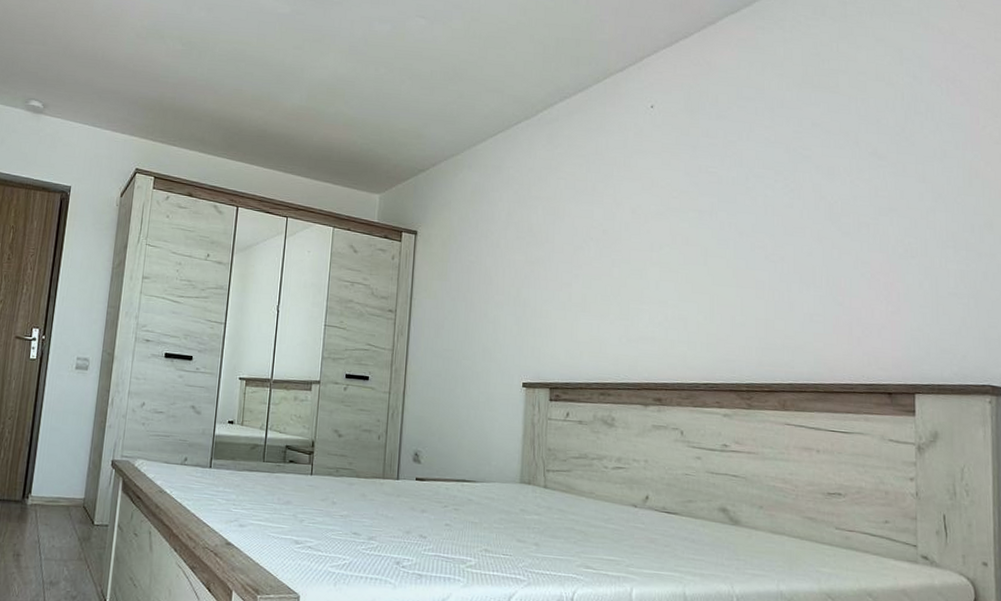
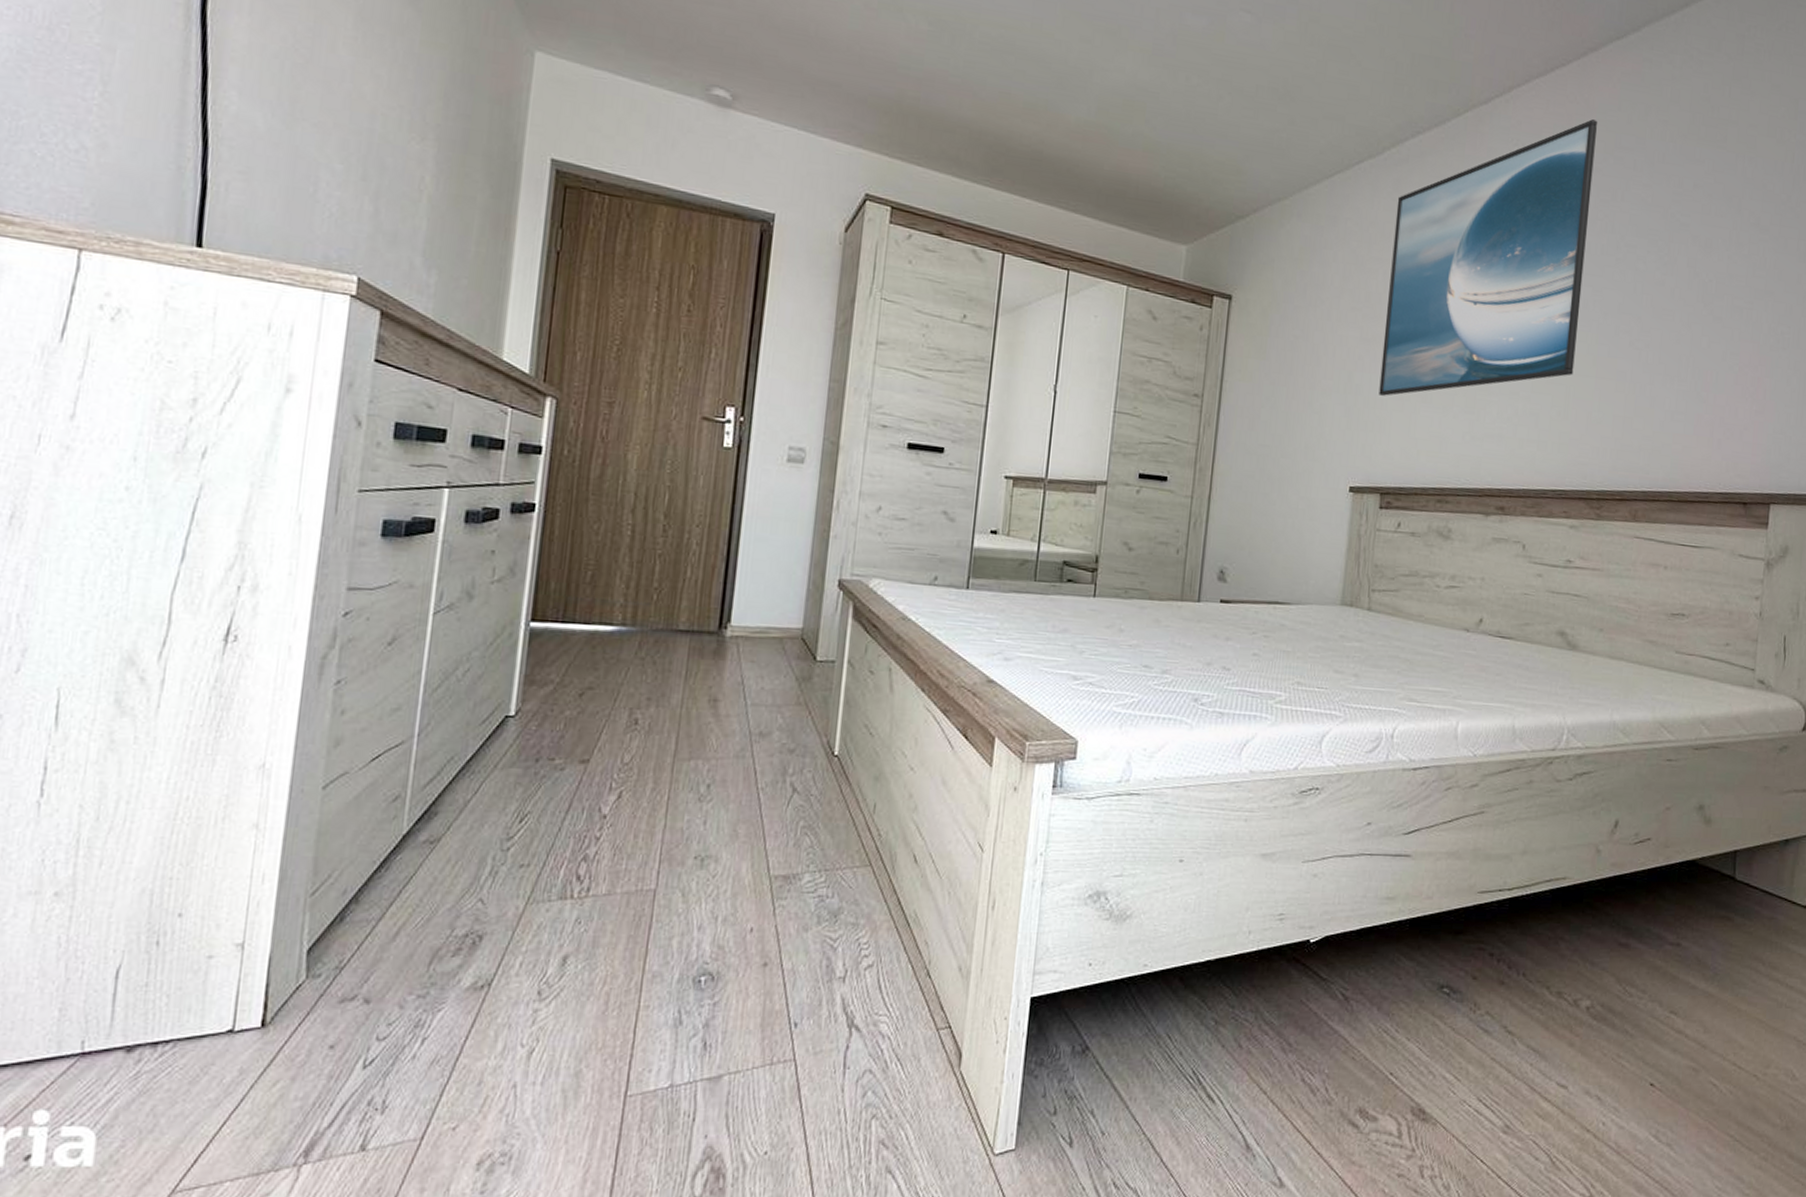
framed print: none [544,77,721,307] -> present [1379,119,1598,396]

